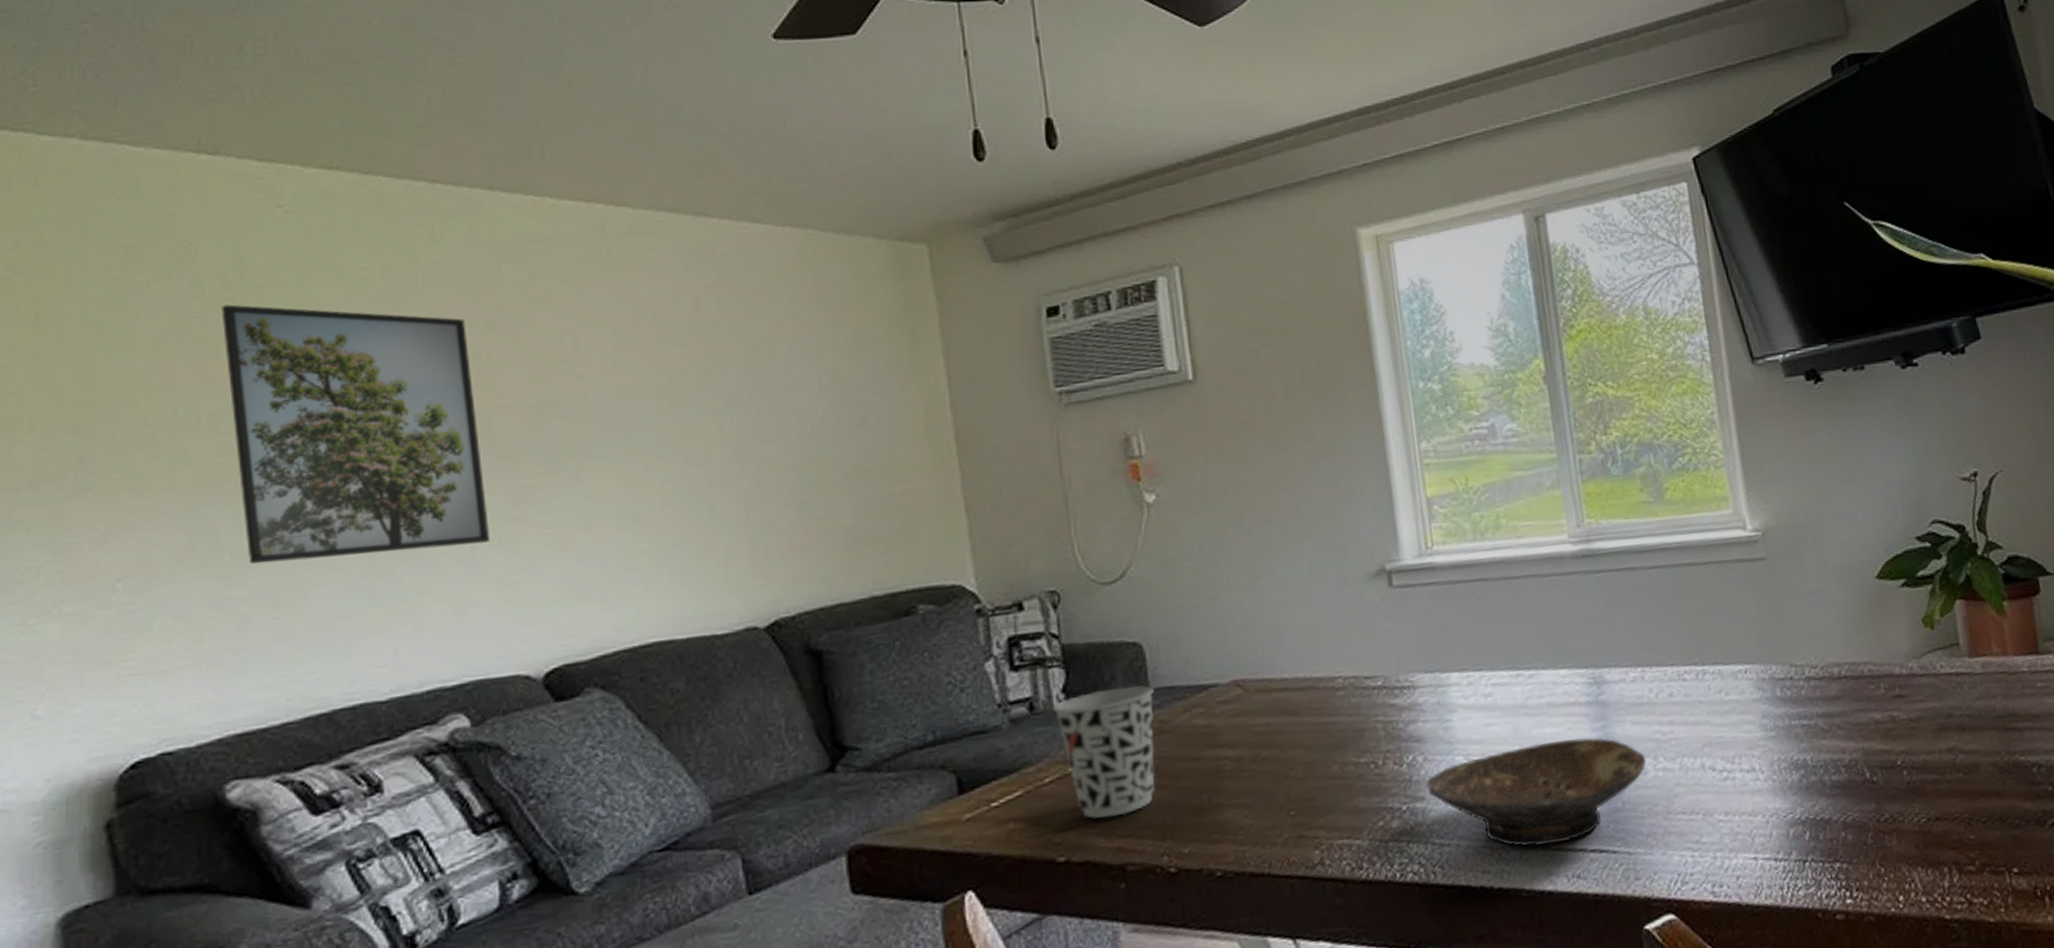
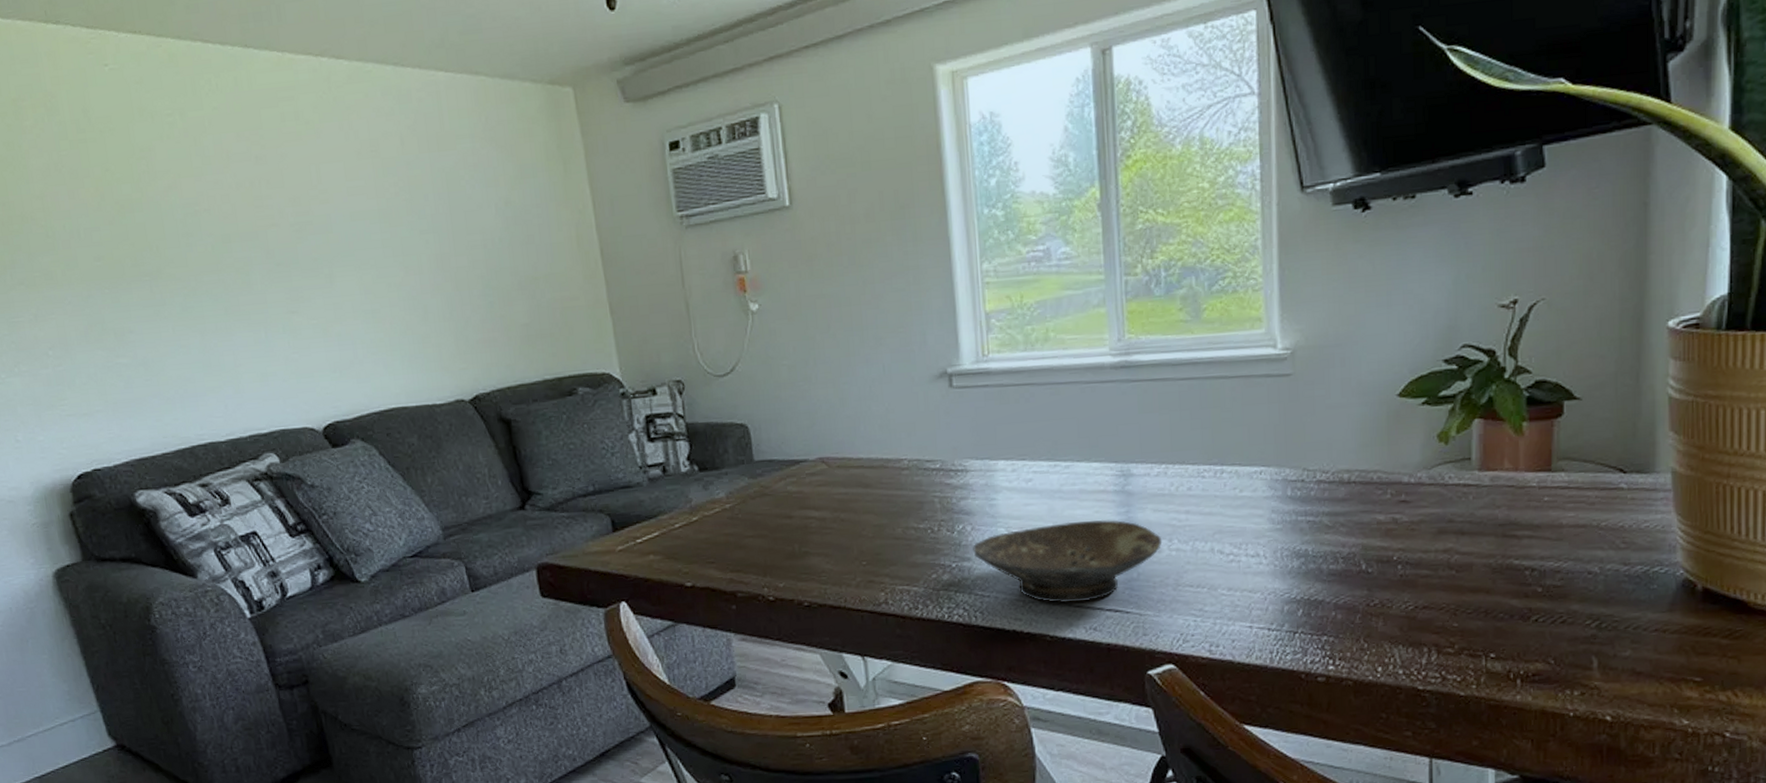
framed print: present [221,304,491,565] -> none [80,144,278,341]
cup: present [1053,685,1155,819] -> none [680,458,758,557]

